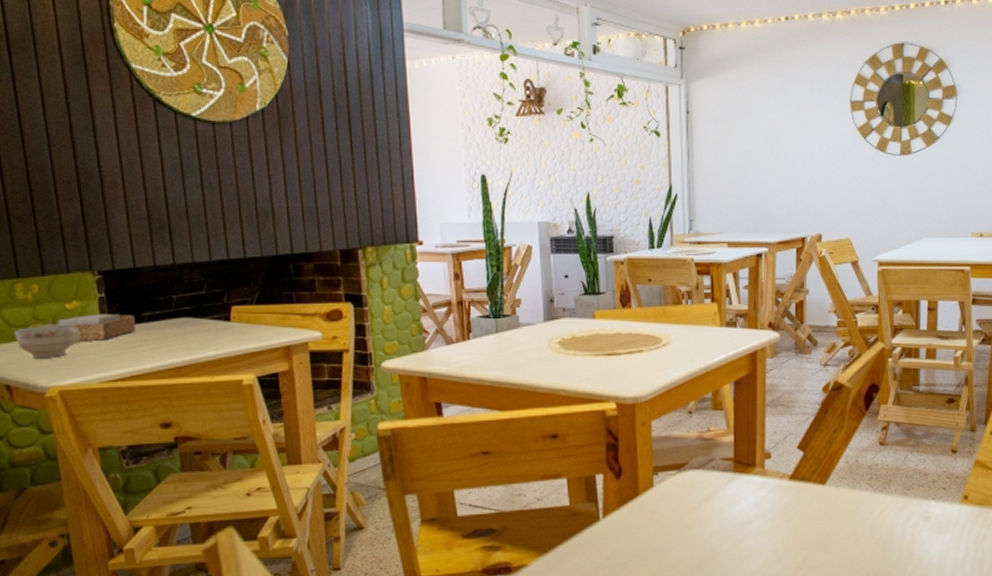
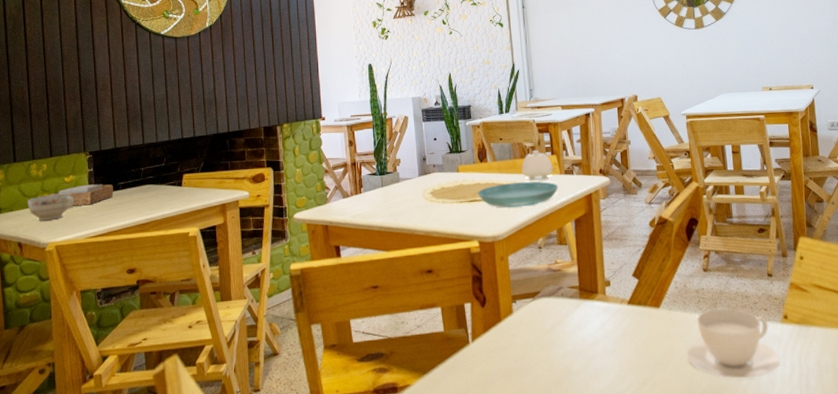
saucer: none [617,333,718,364] -> present [478,181,559,208]
sugar bowl: none [673,295,712,333] -> present [521,150,553,181]
teacup: none [851,486,953,562] -> present [686,308,780,379]

